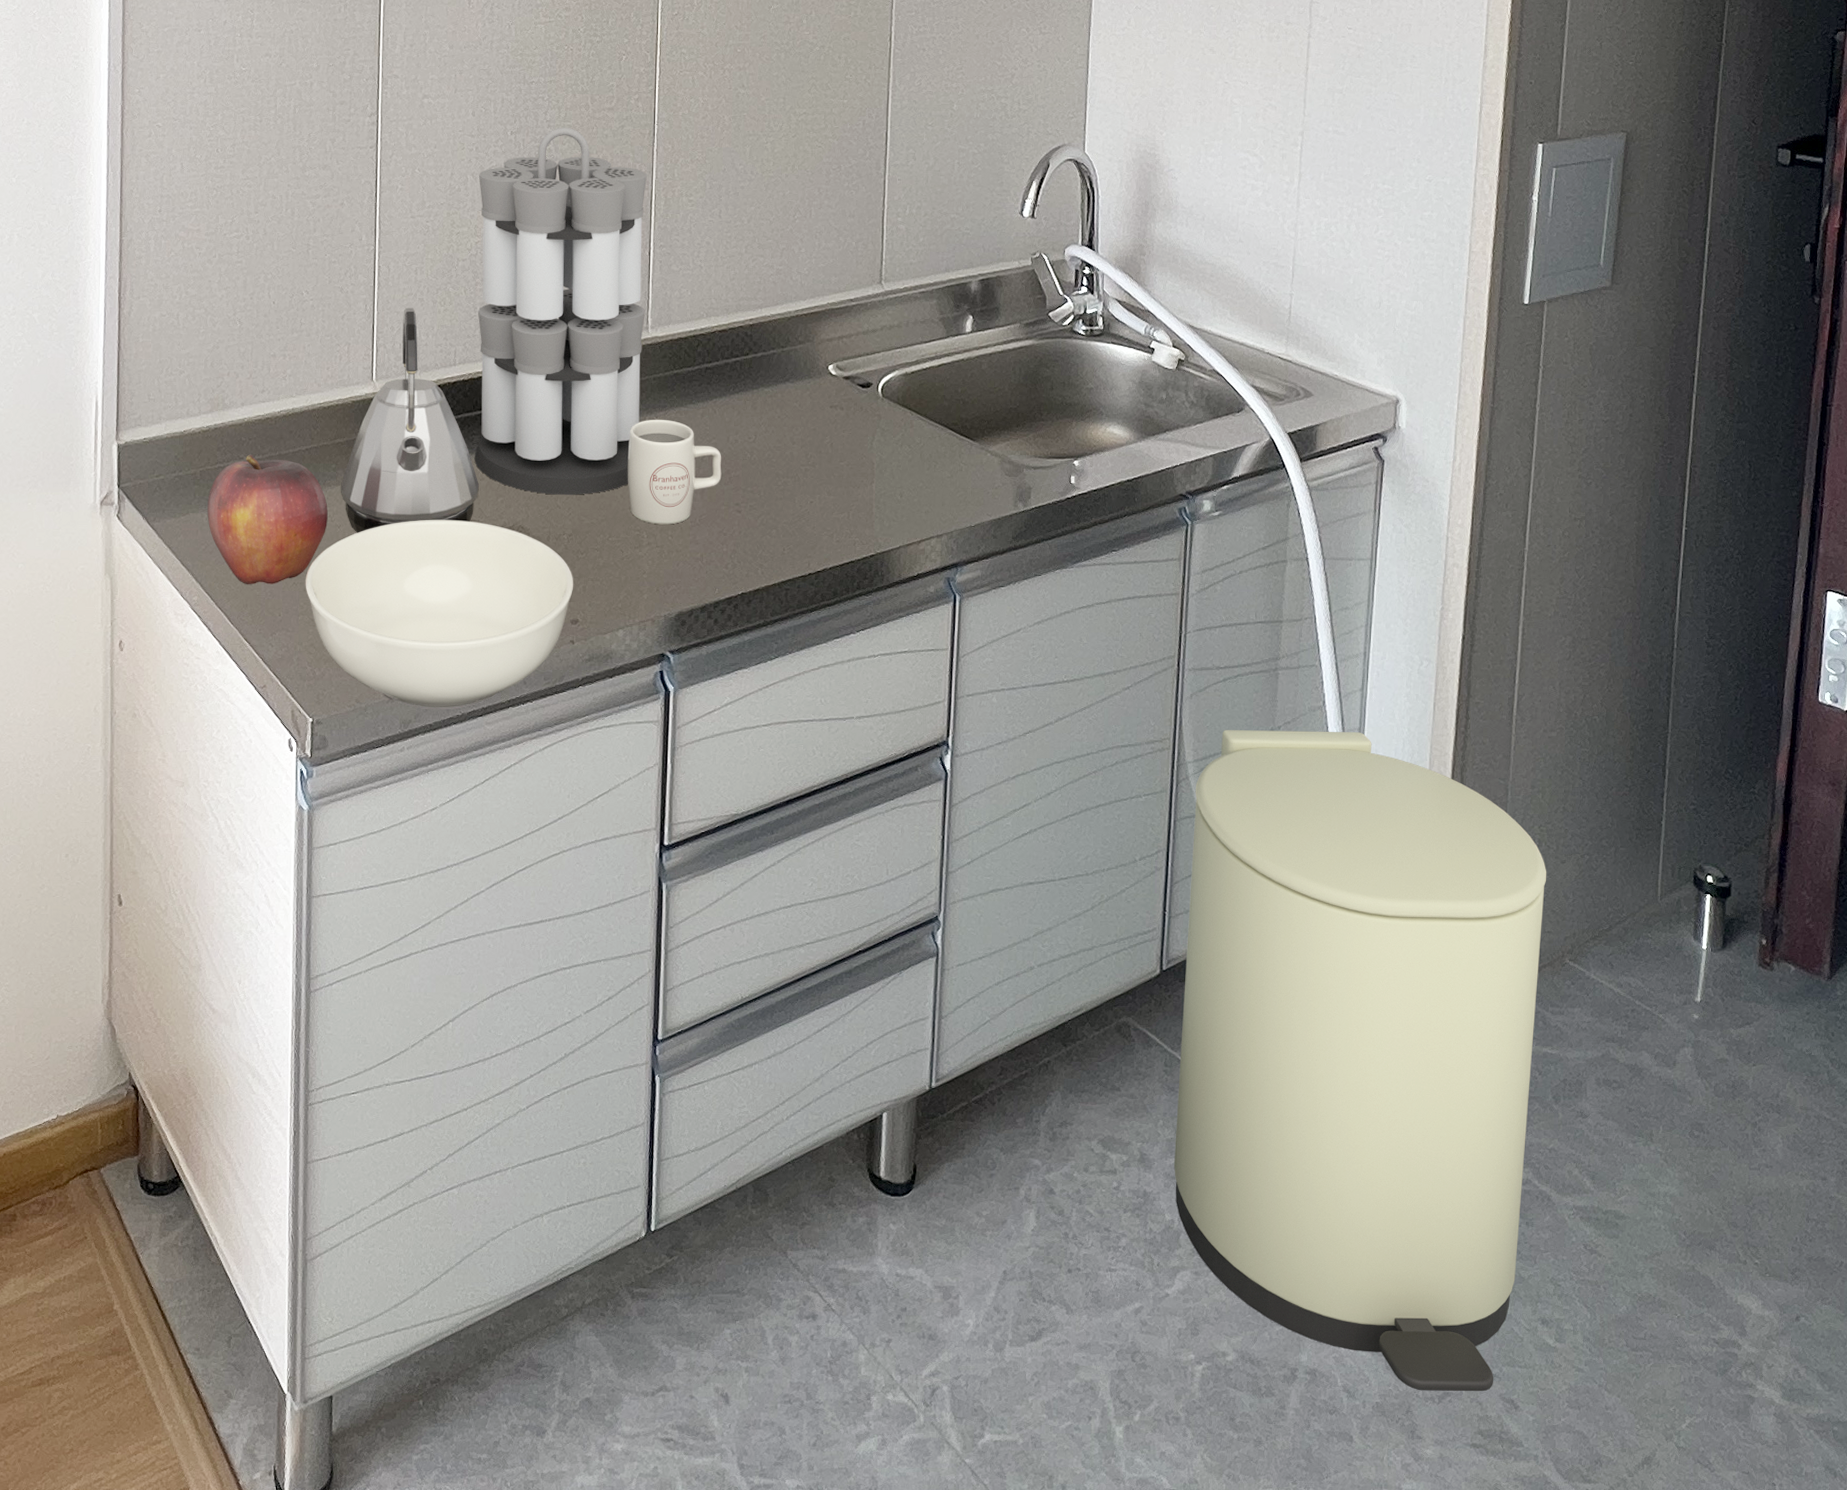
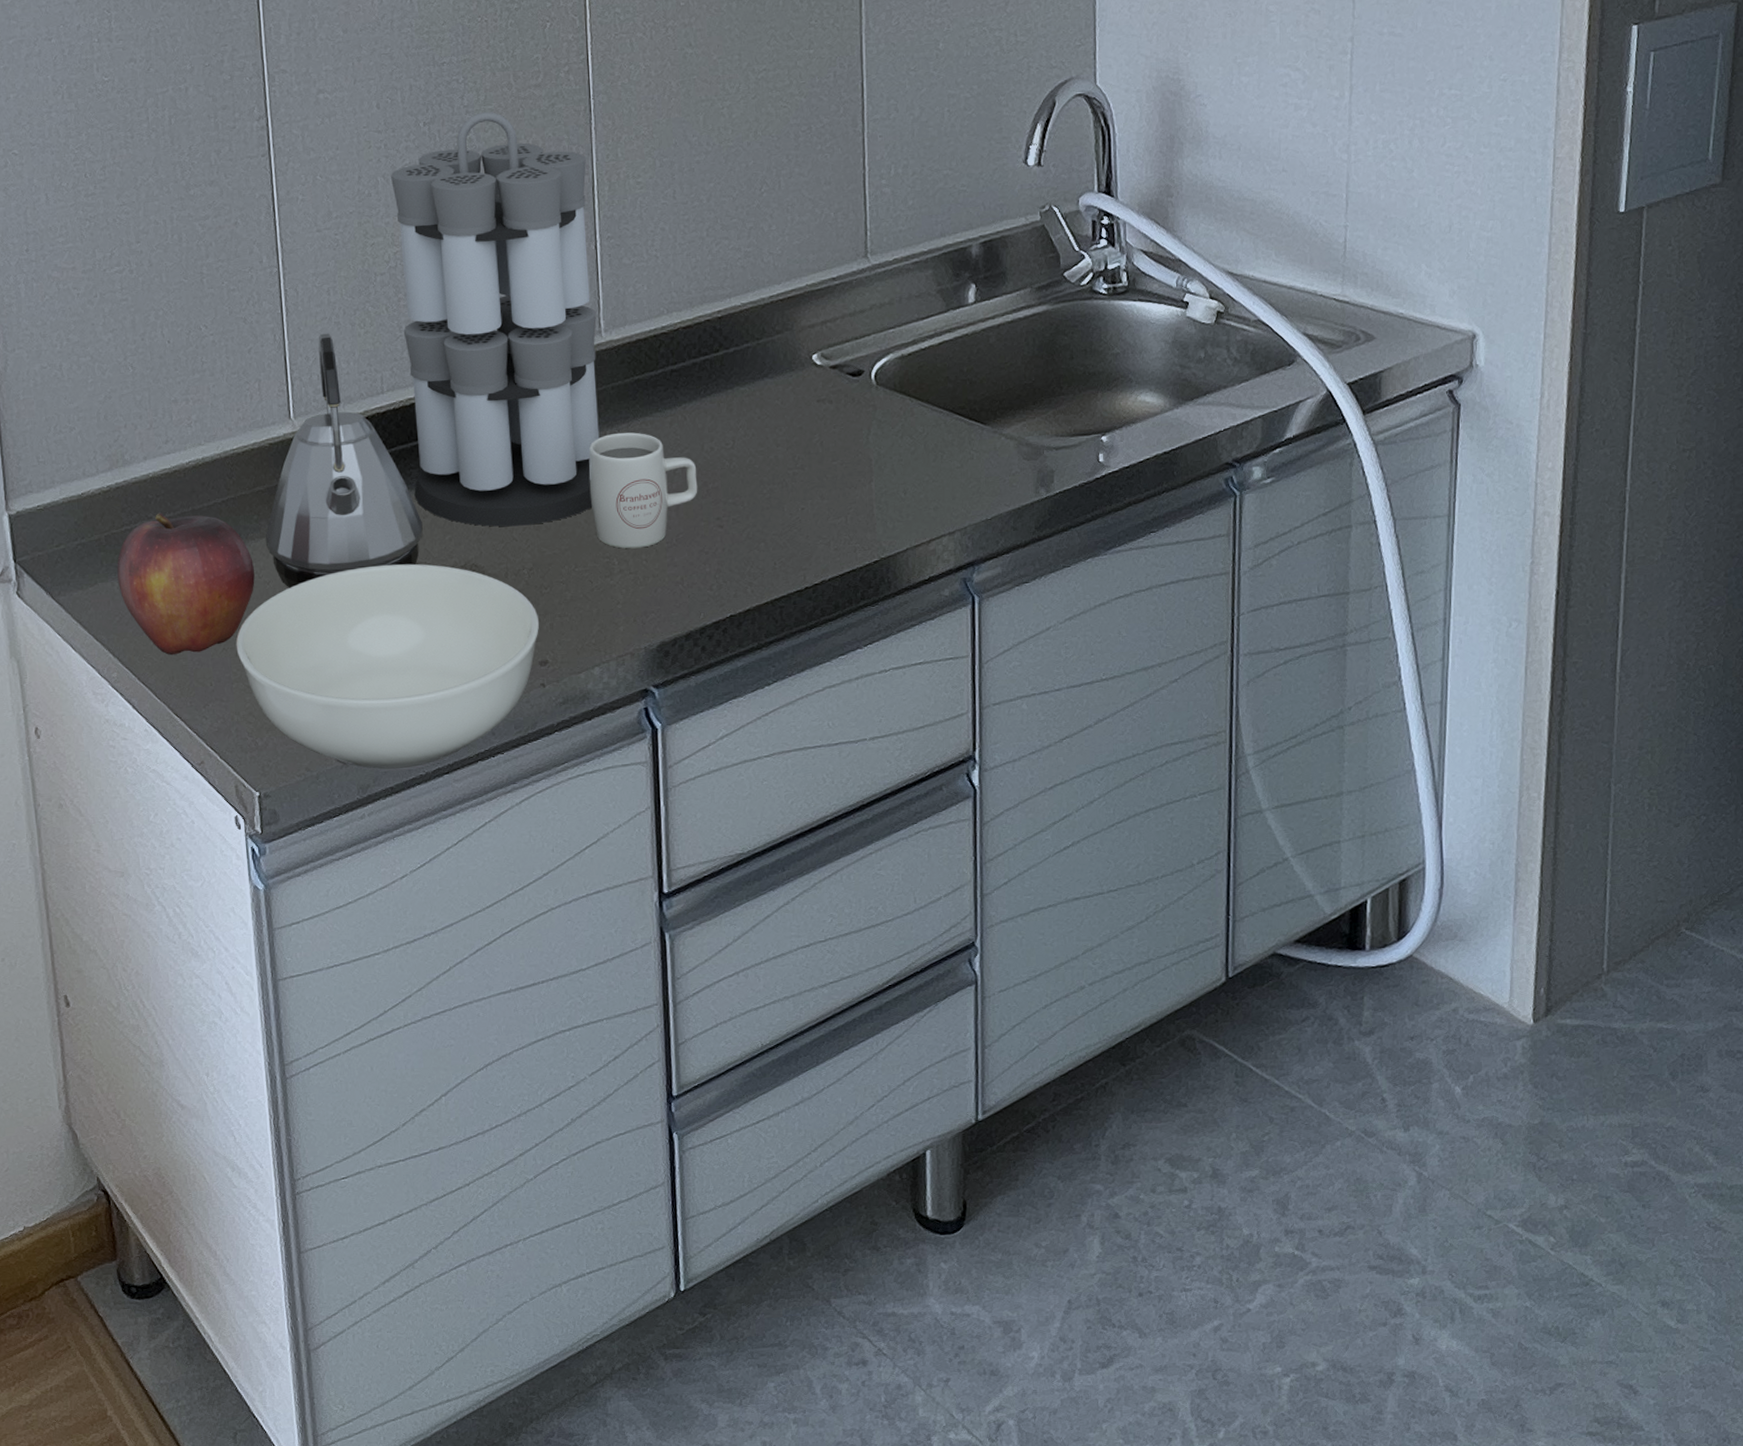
pedal bin: present [1174,729,1547,1392] -> none [1250,706,1659,1384]

